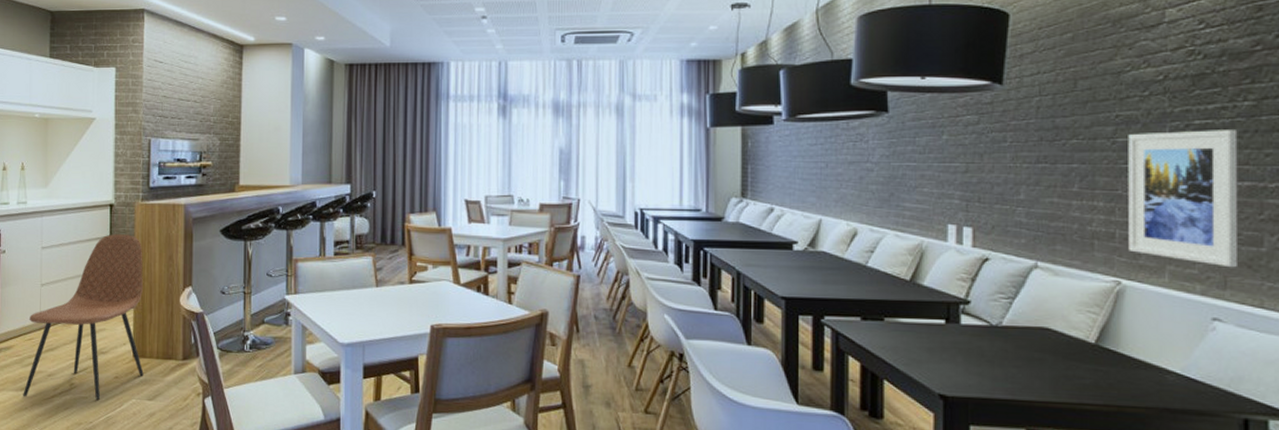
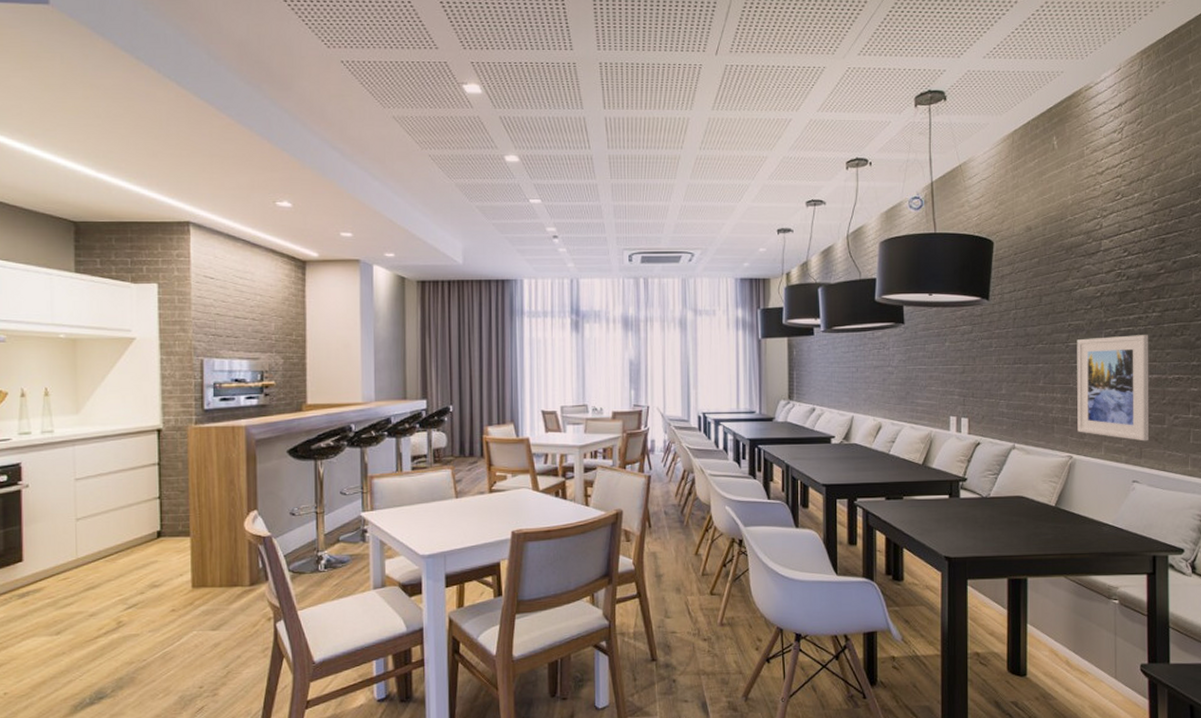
chair: present [23,234,144,401] -> none [59,460,205,642]

